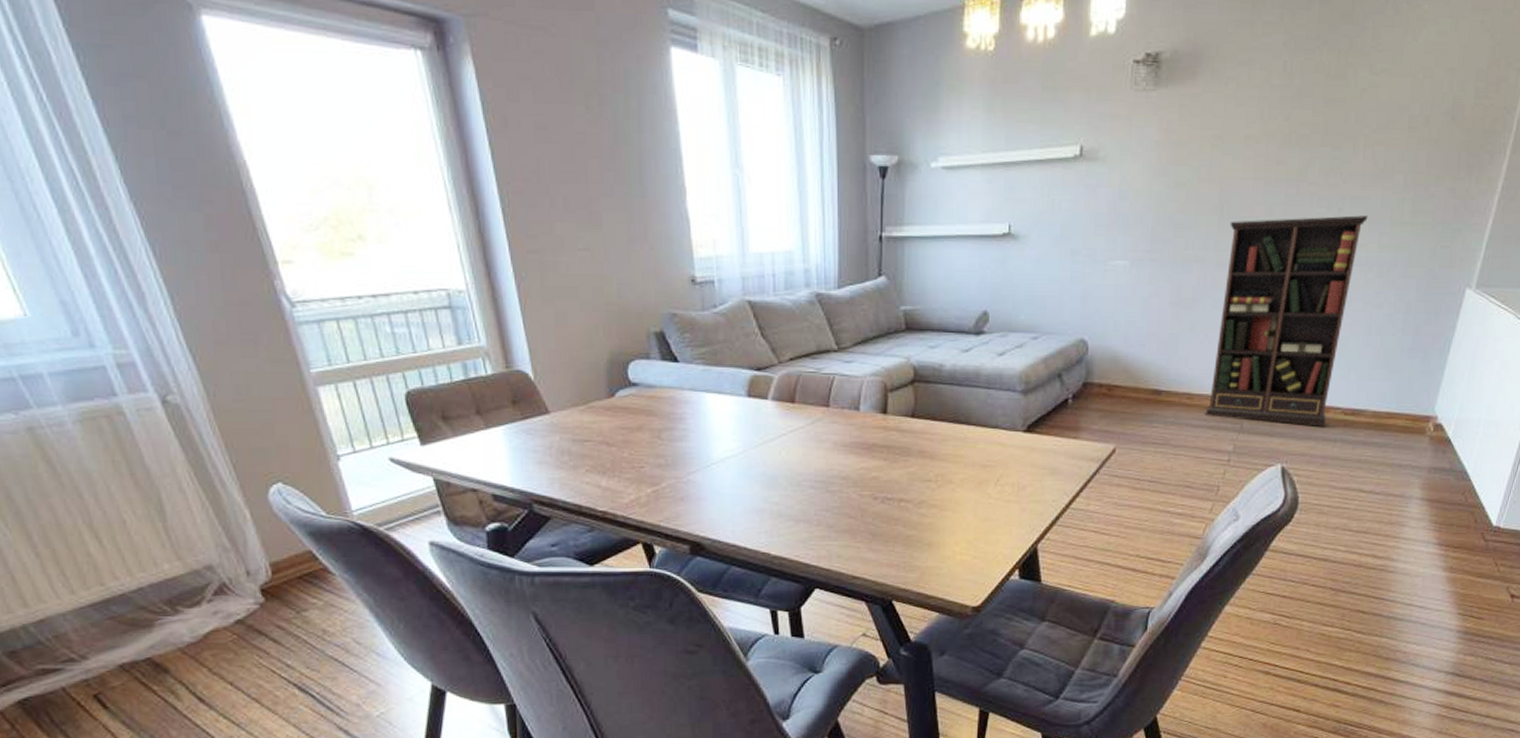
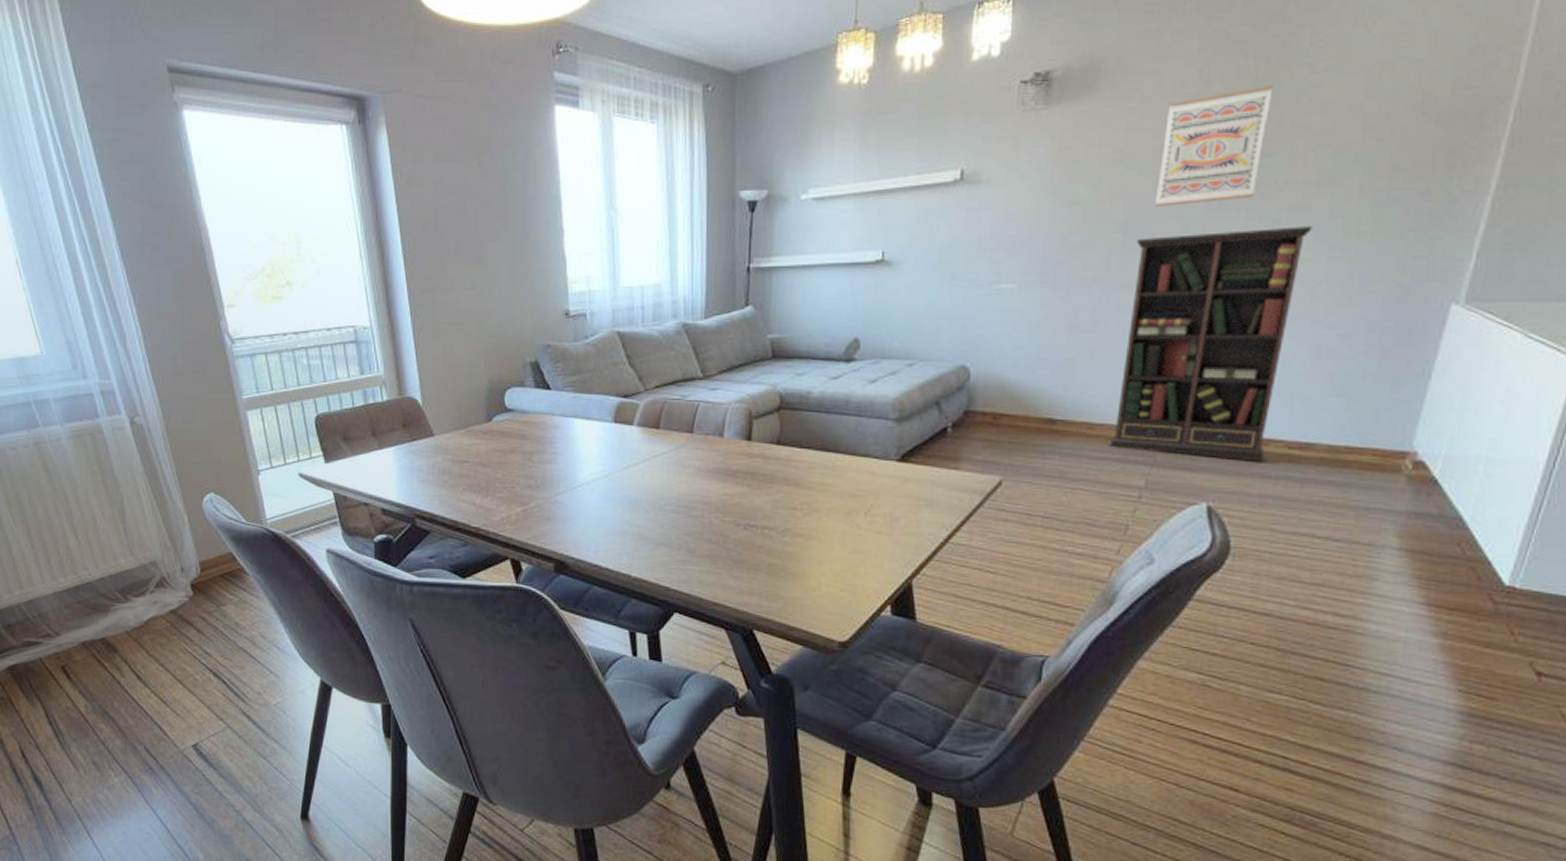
wall art: none [1245,82,1342,193] -> present [1155,85,1274,208]

